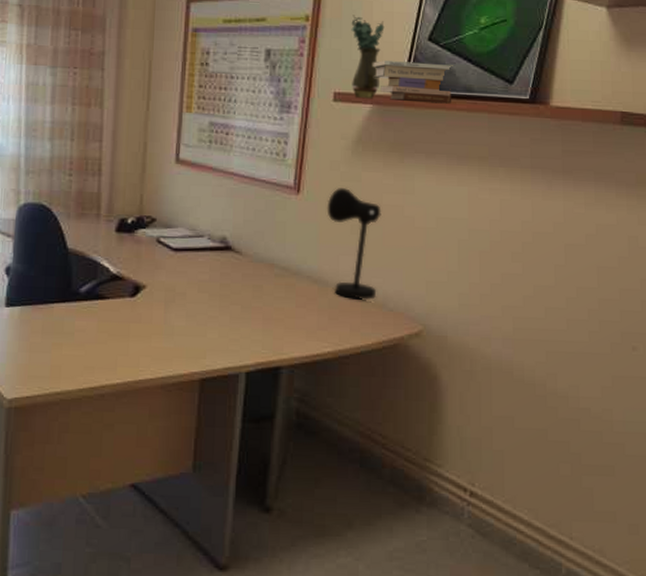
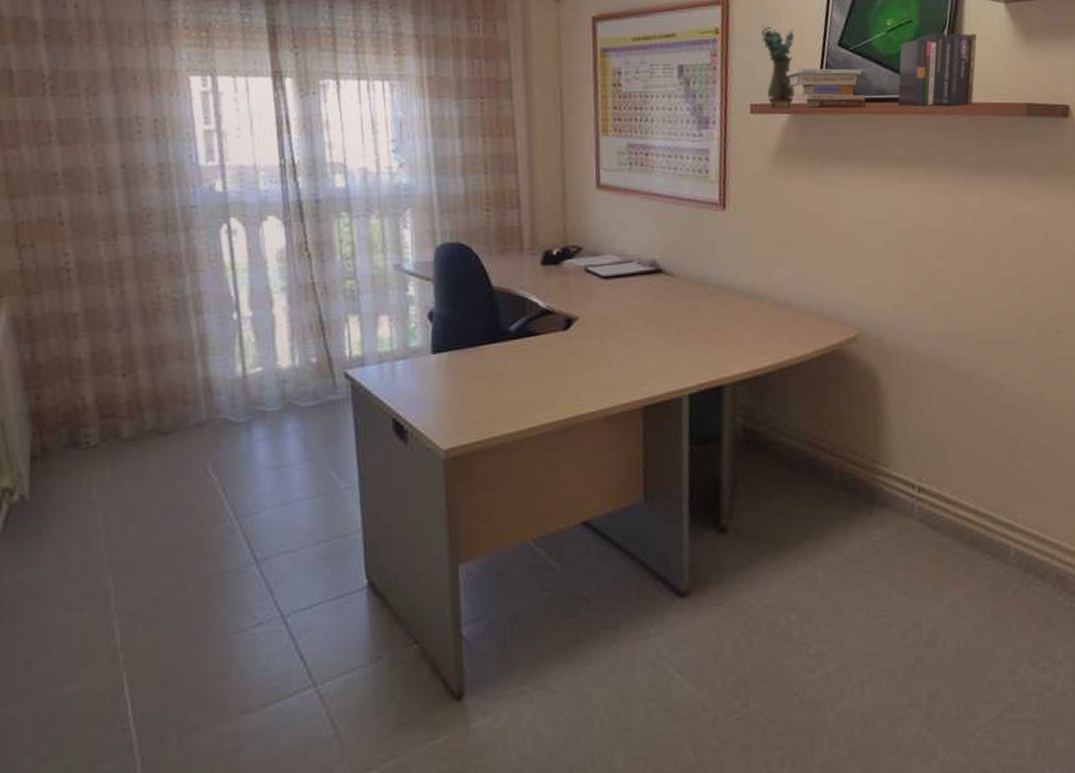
desk lamp: present [327,188,381,301] -> none [754,200,812,311]
books: none [485,34,574,110] -> present [897,33,977,107]

